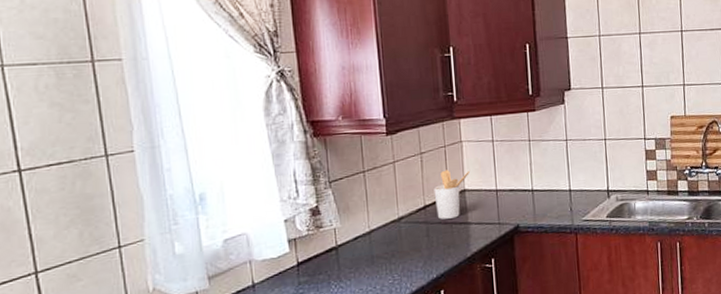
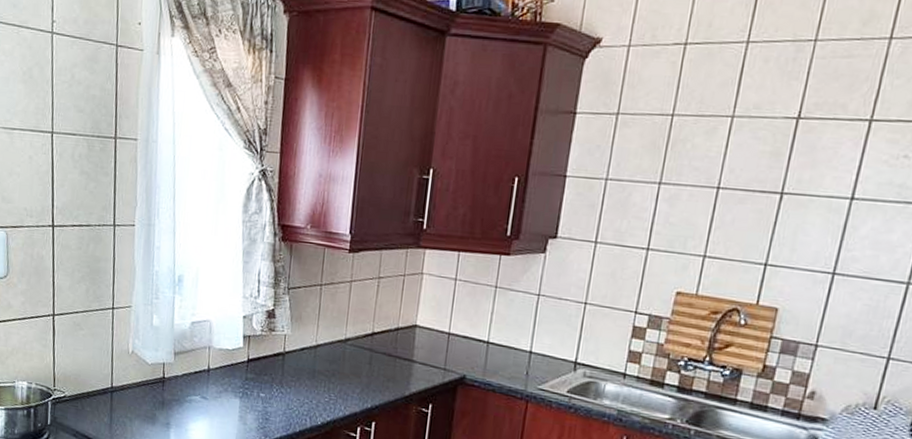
utensil holder: present [433,170,469,220] -> none [383,300,425,353]

